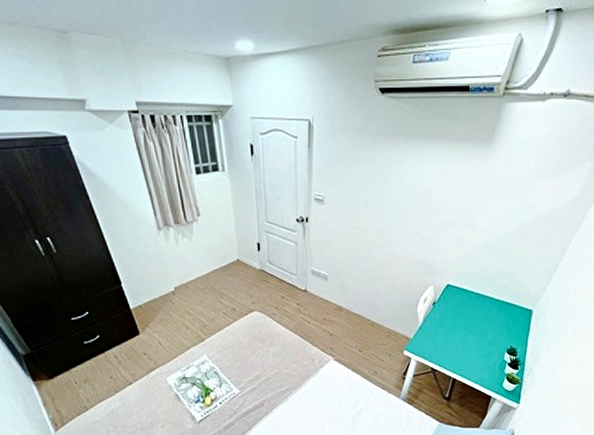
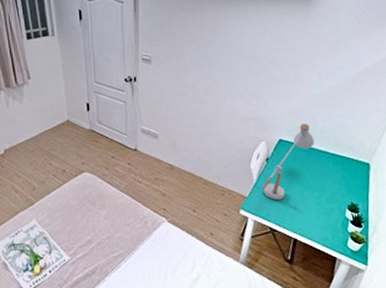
desk lamp: none [426,270,481,342] -> present [261,124,314,200]

